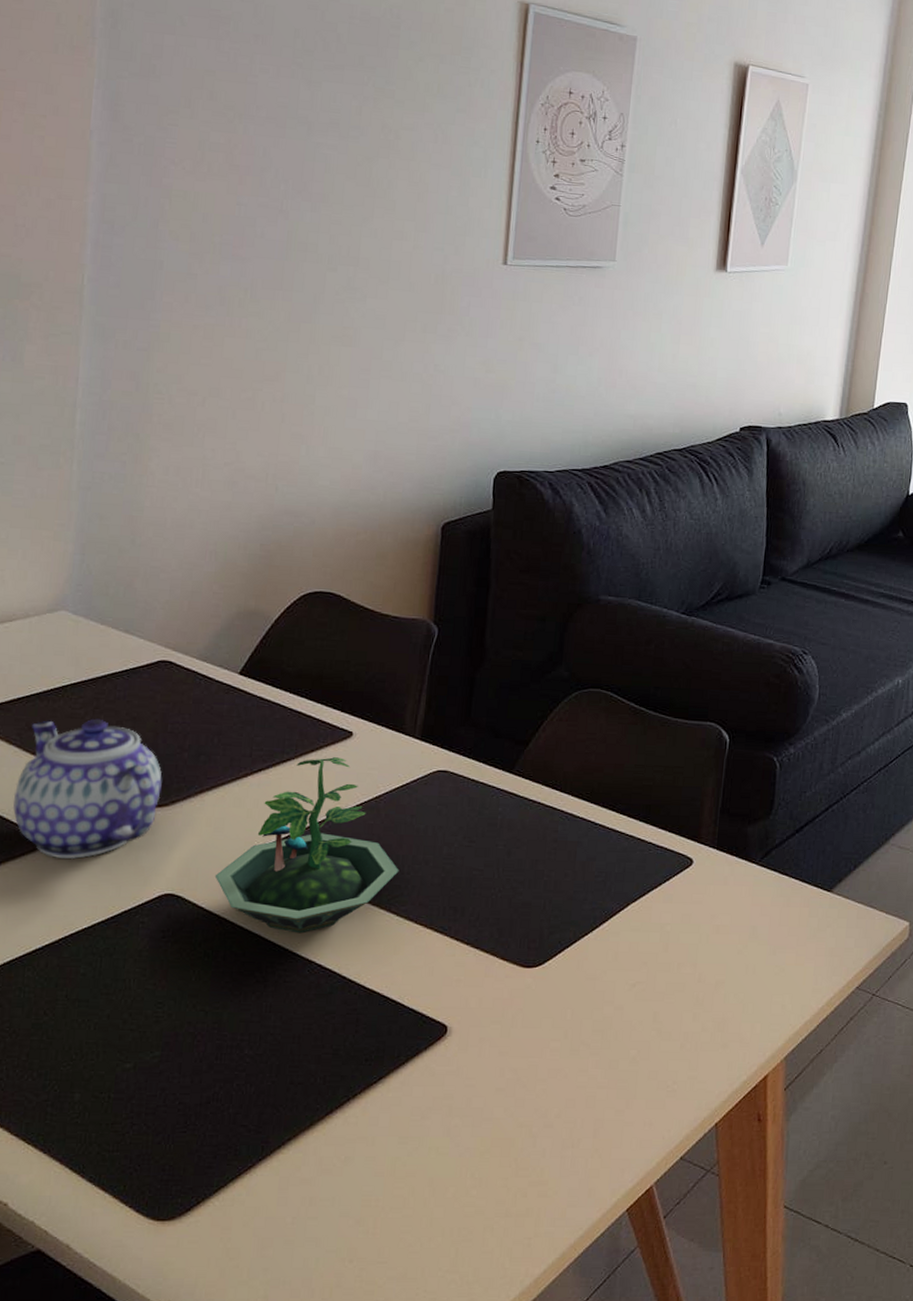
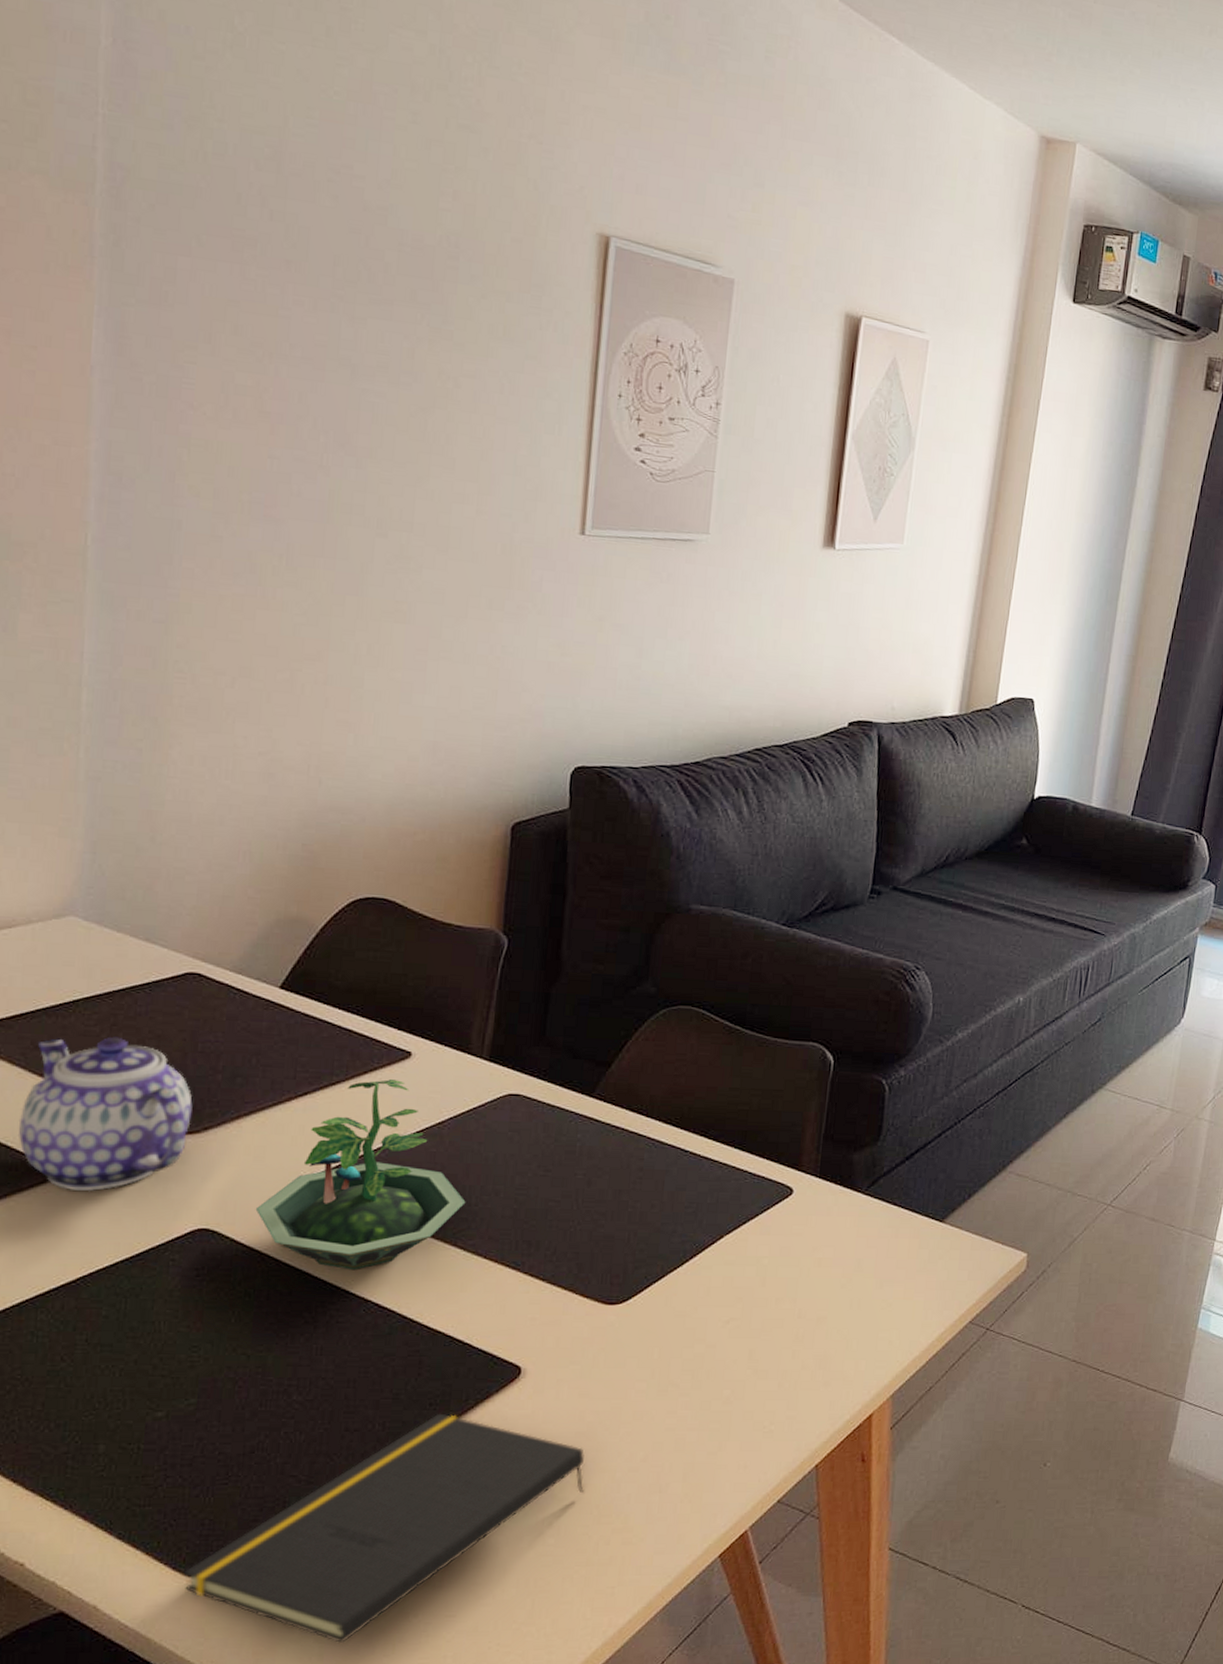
notepad: none [146,1068,504,1286] -> present [184,1413,584,1643]

